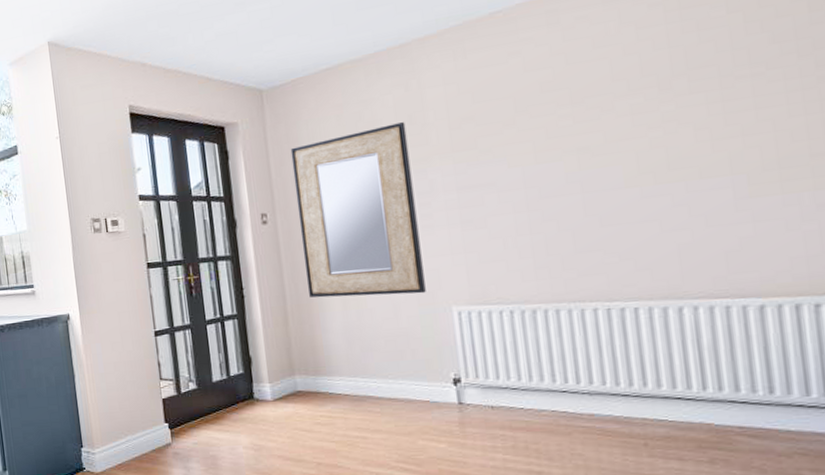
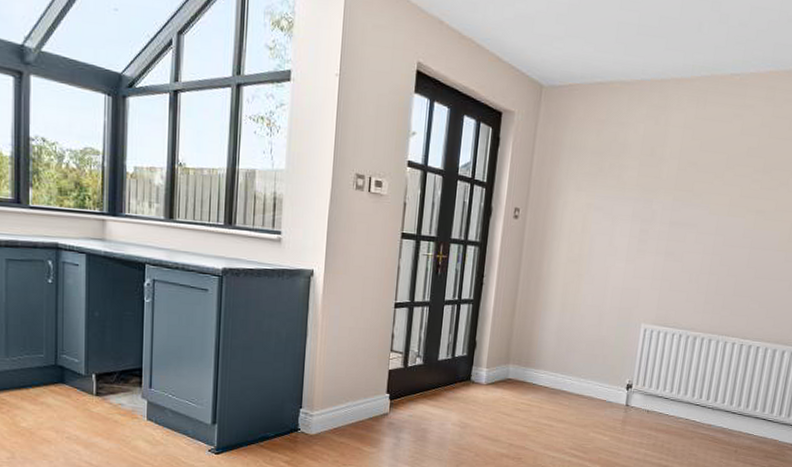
home mirror: present [290,122,426,298] -> none [537,150,648,309]

